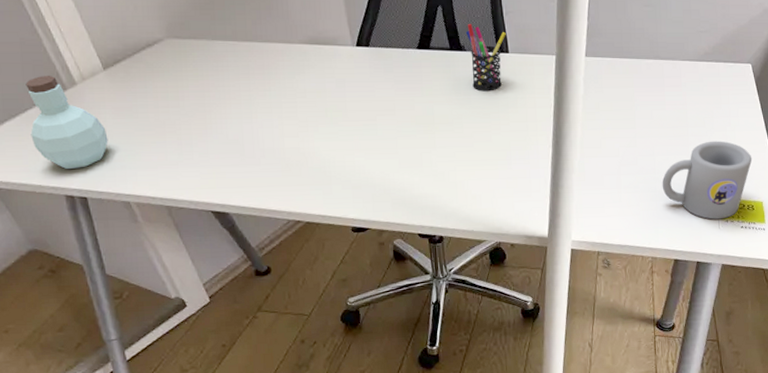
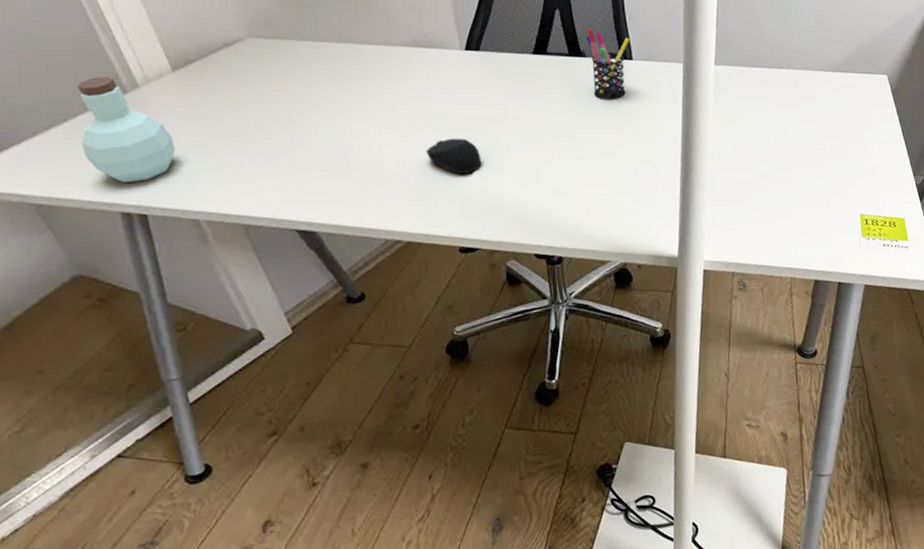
computer mouse: none [322,128,372,162] -> present [425,138,482,175]
mug: present [662,141,752,220] -> none [799,154,892,237]

